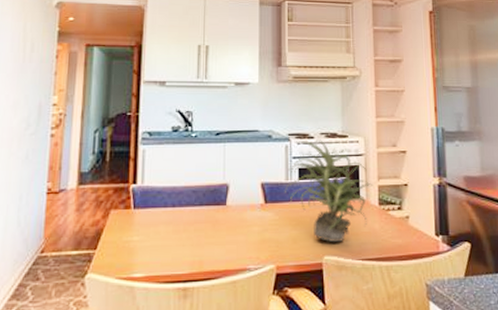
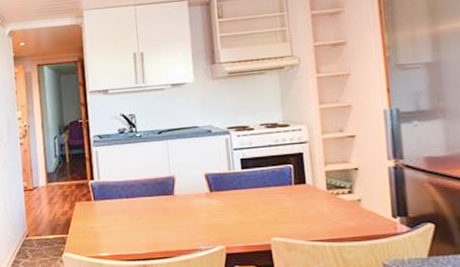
potted plant: present [285,139,373,243] -> none [228,130,320,226]

